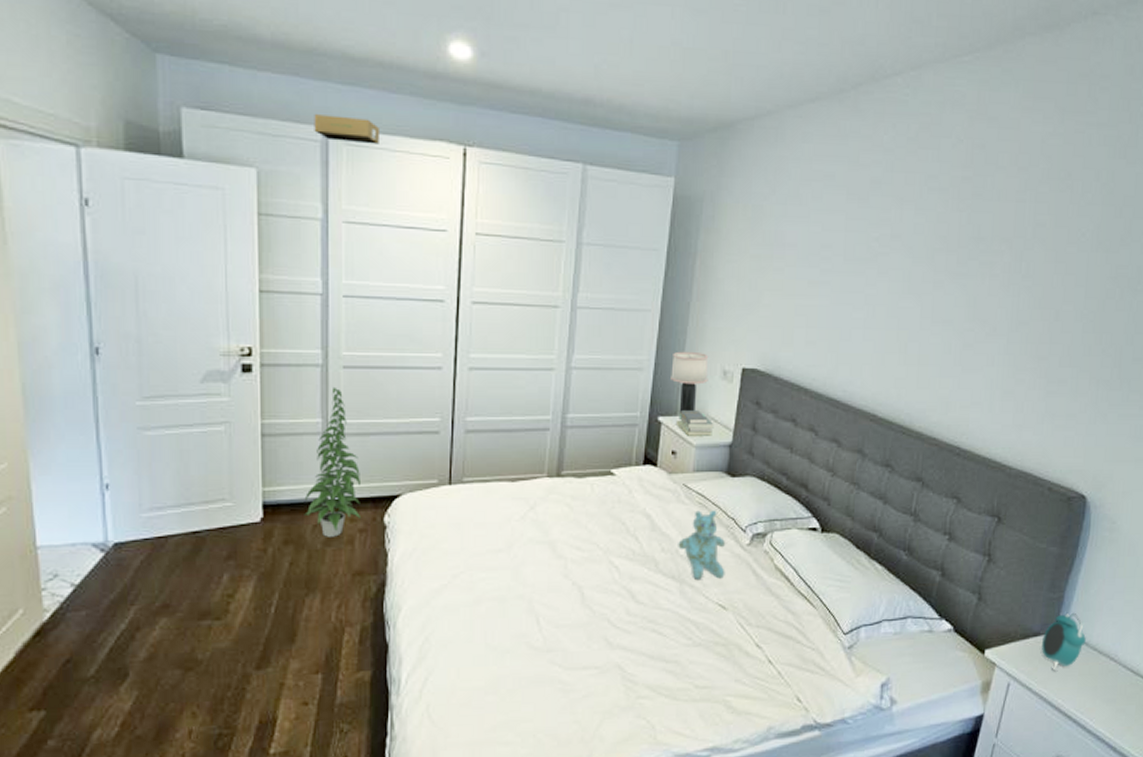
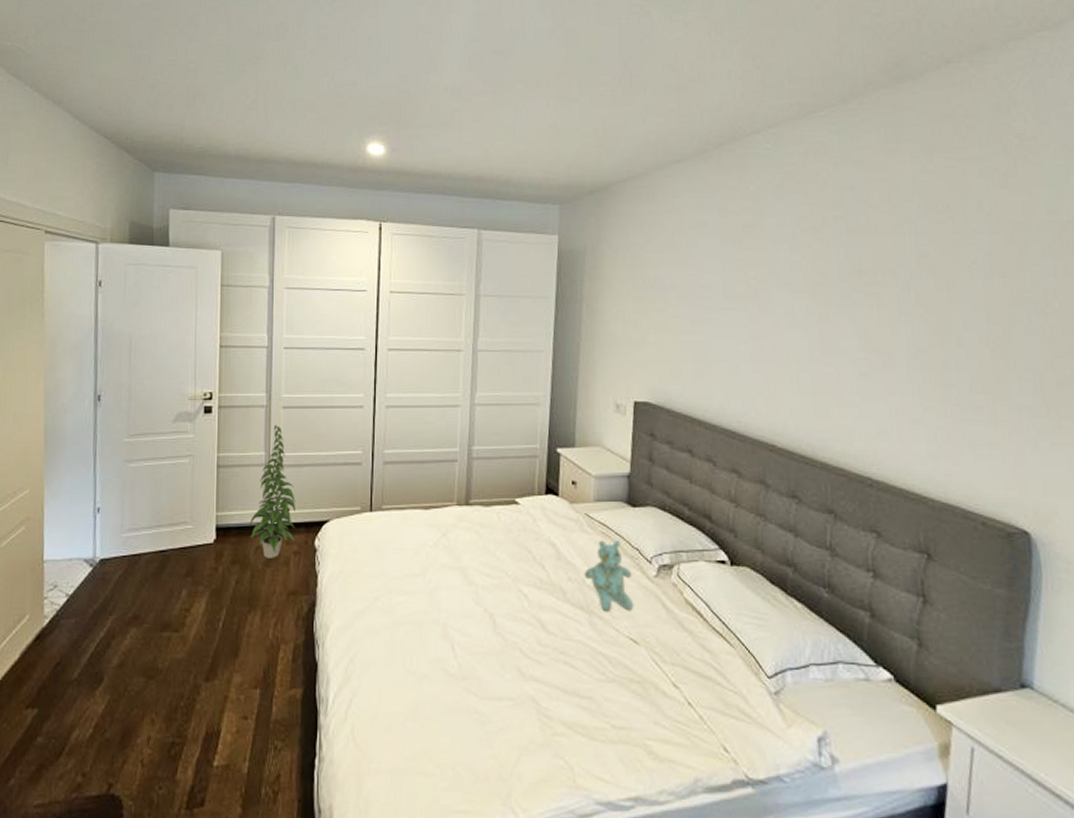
box: present [314,114,379,145] -> none [264,206,313,226]
table lamp: present [671,351,709,415] -> none [566,387,602,446]
books: present [675,410,714,436] -> none [574,442,611,467]
alarm clock: present [1042,612,1086,671] -> none [1005,666,1062,736]

